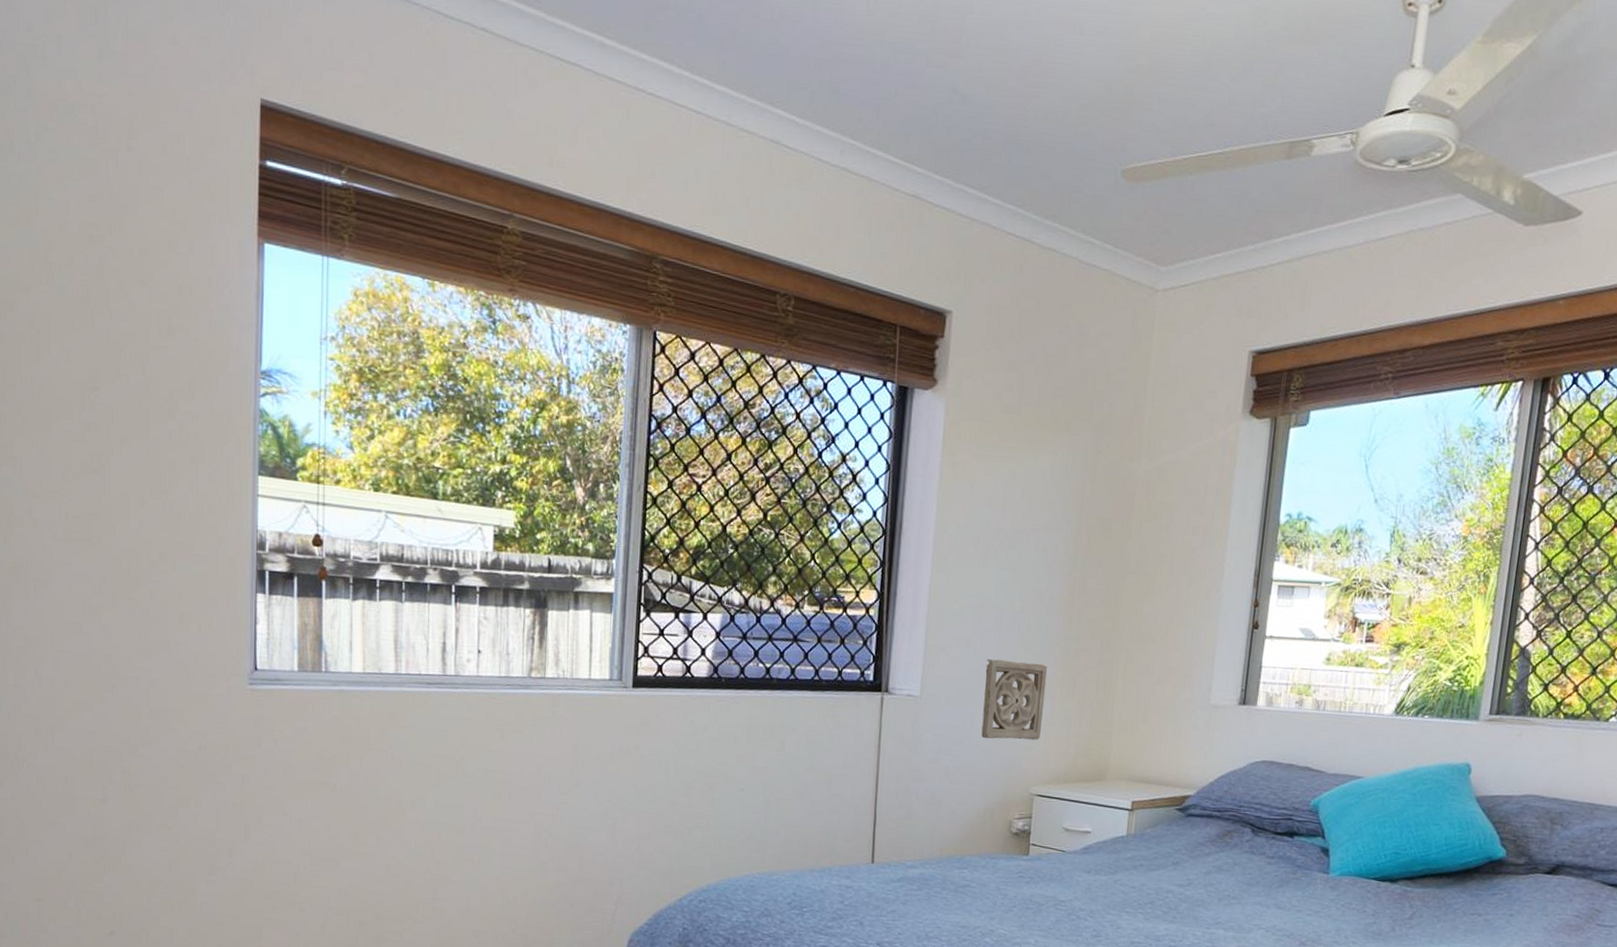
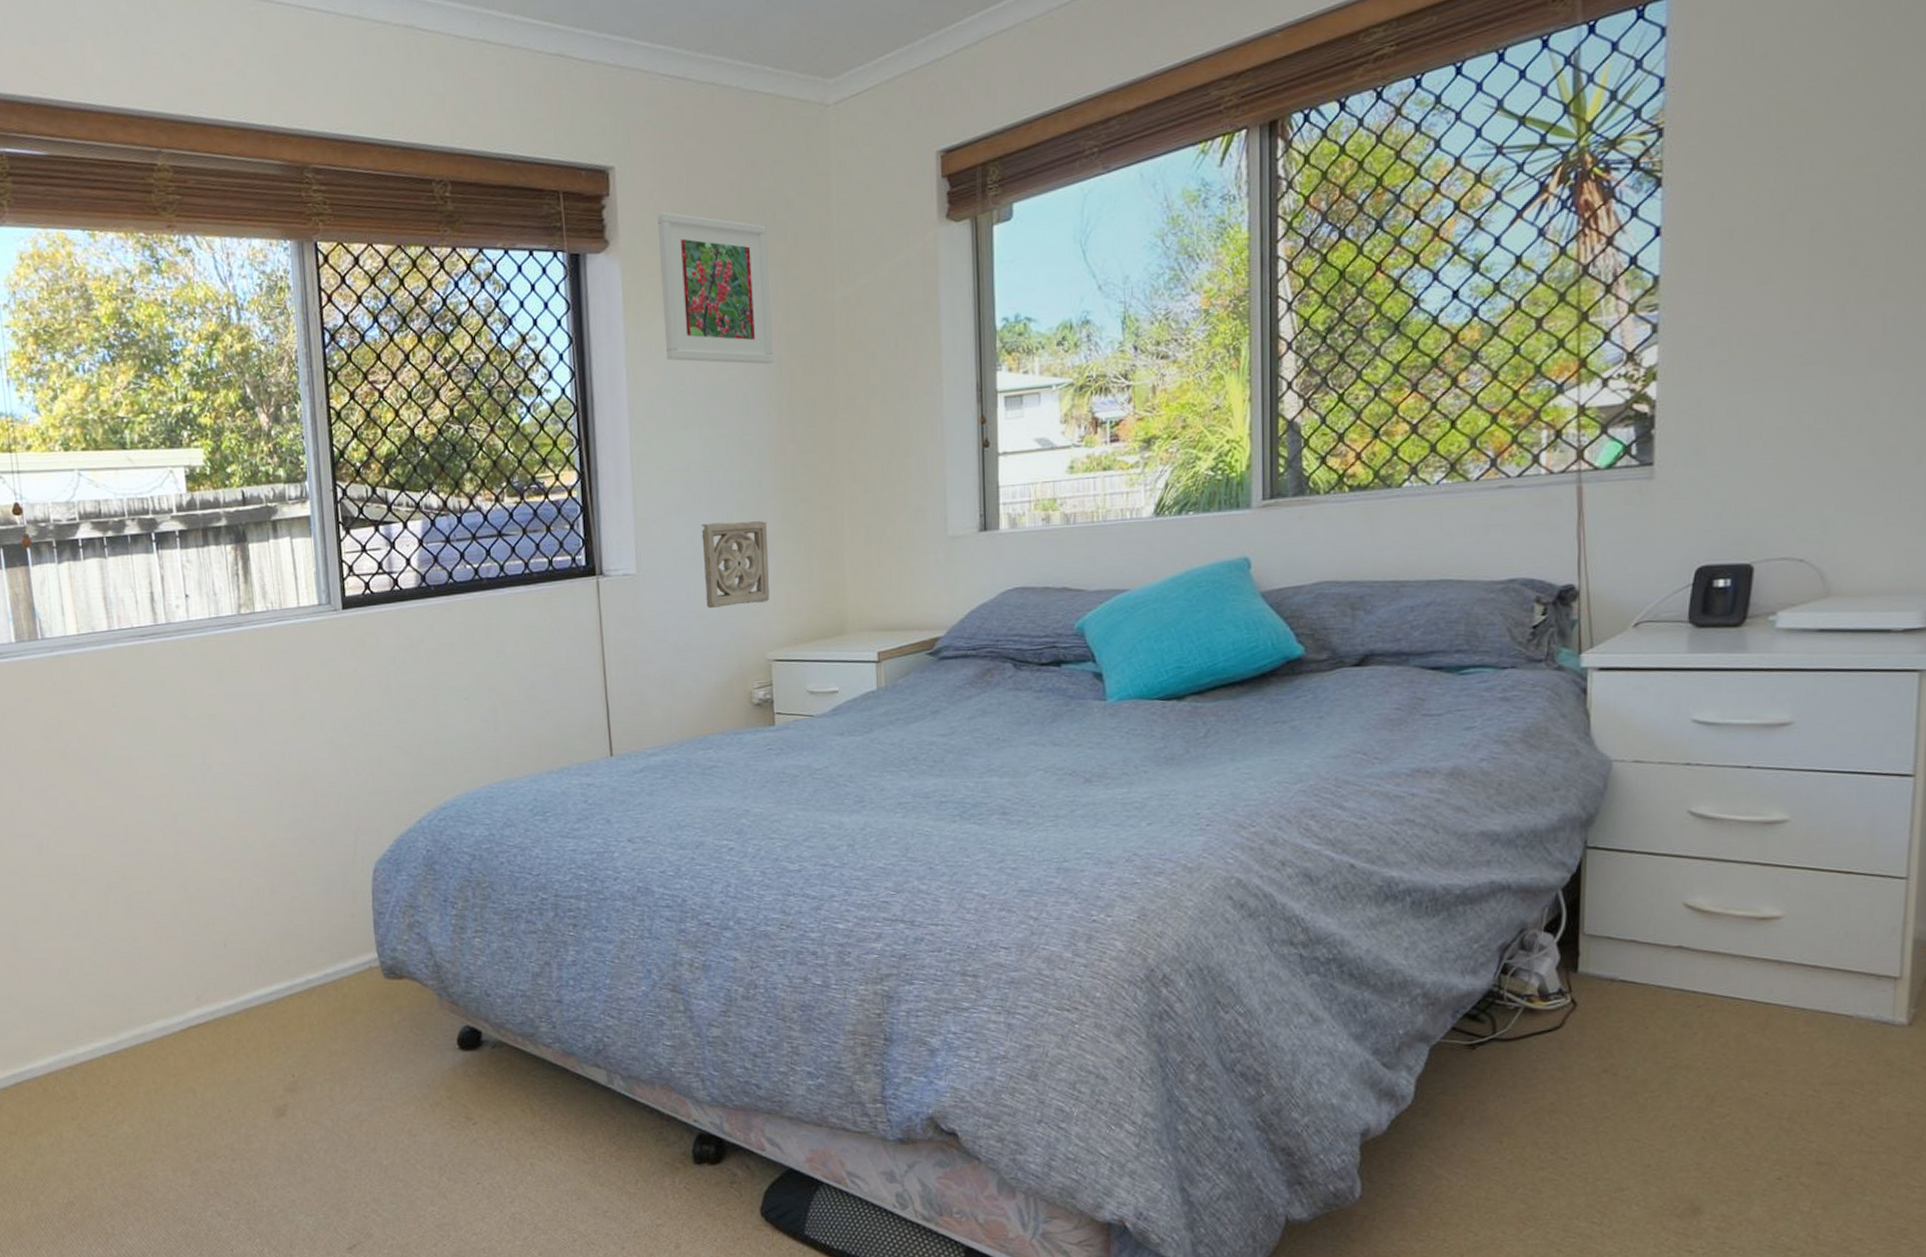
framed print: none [976,362,1085,521] -> present [657,212,773,365]

